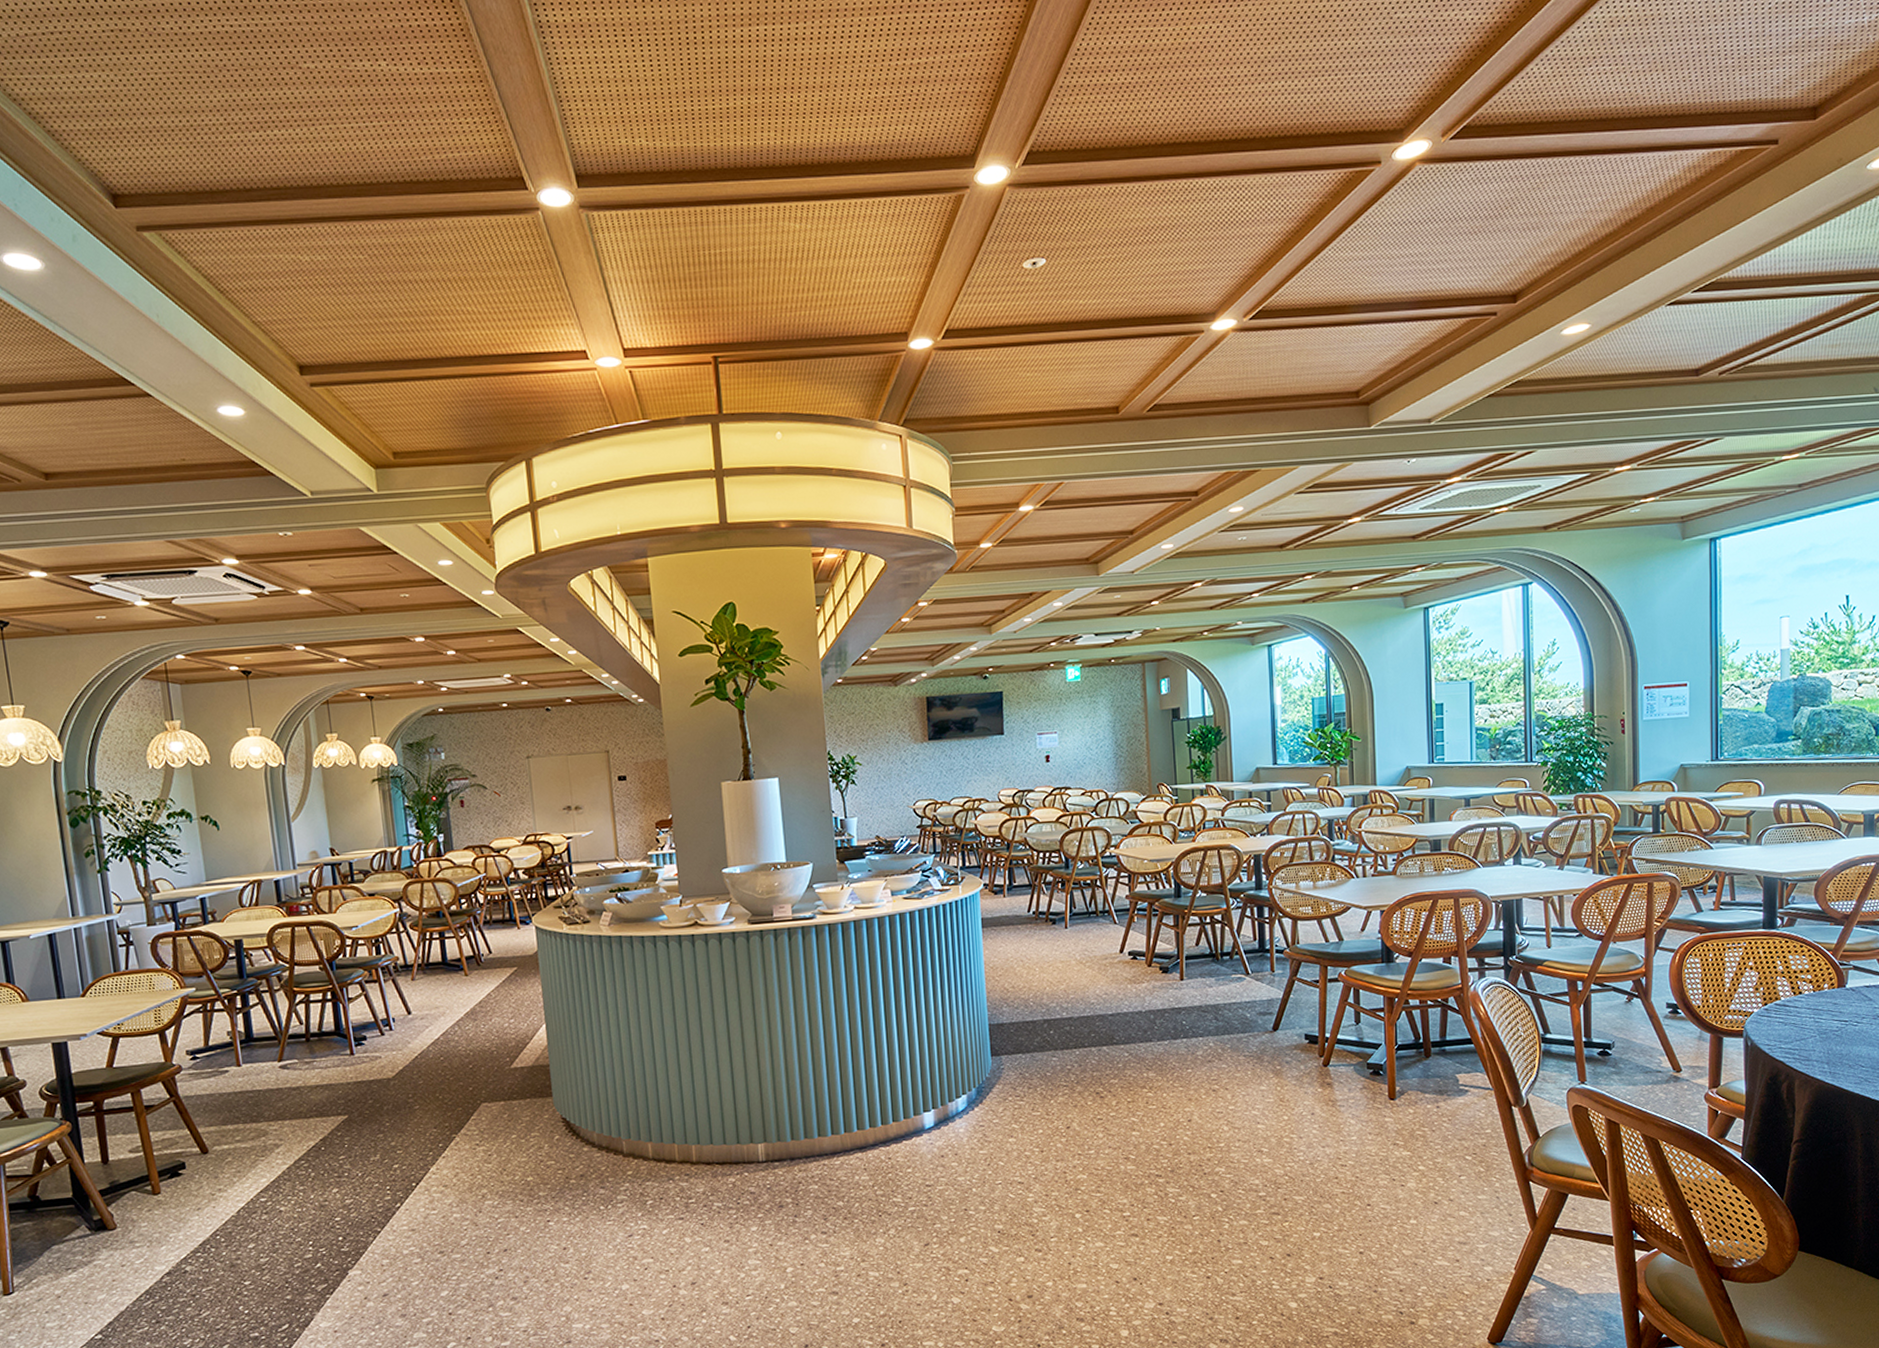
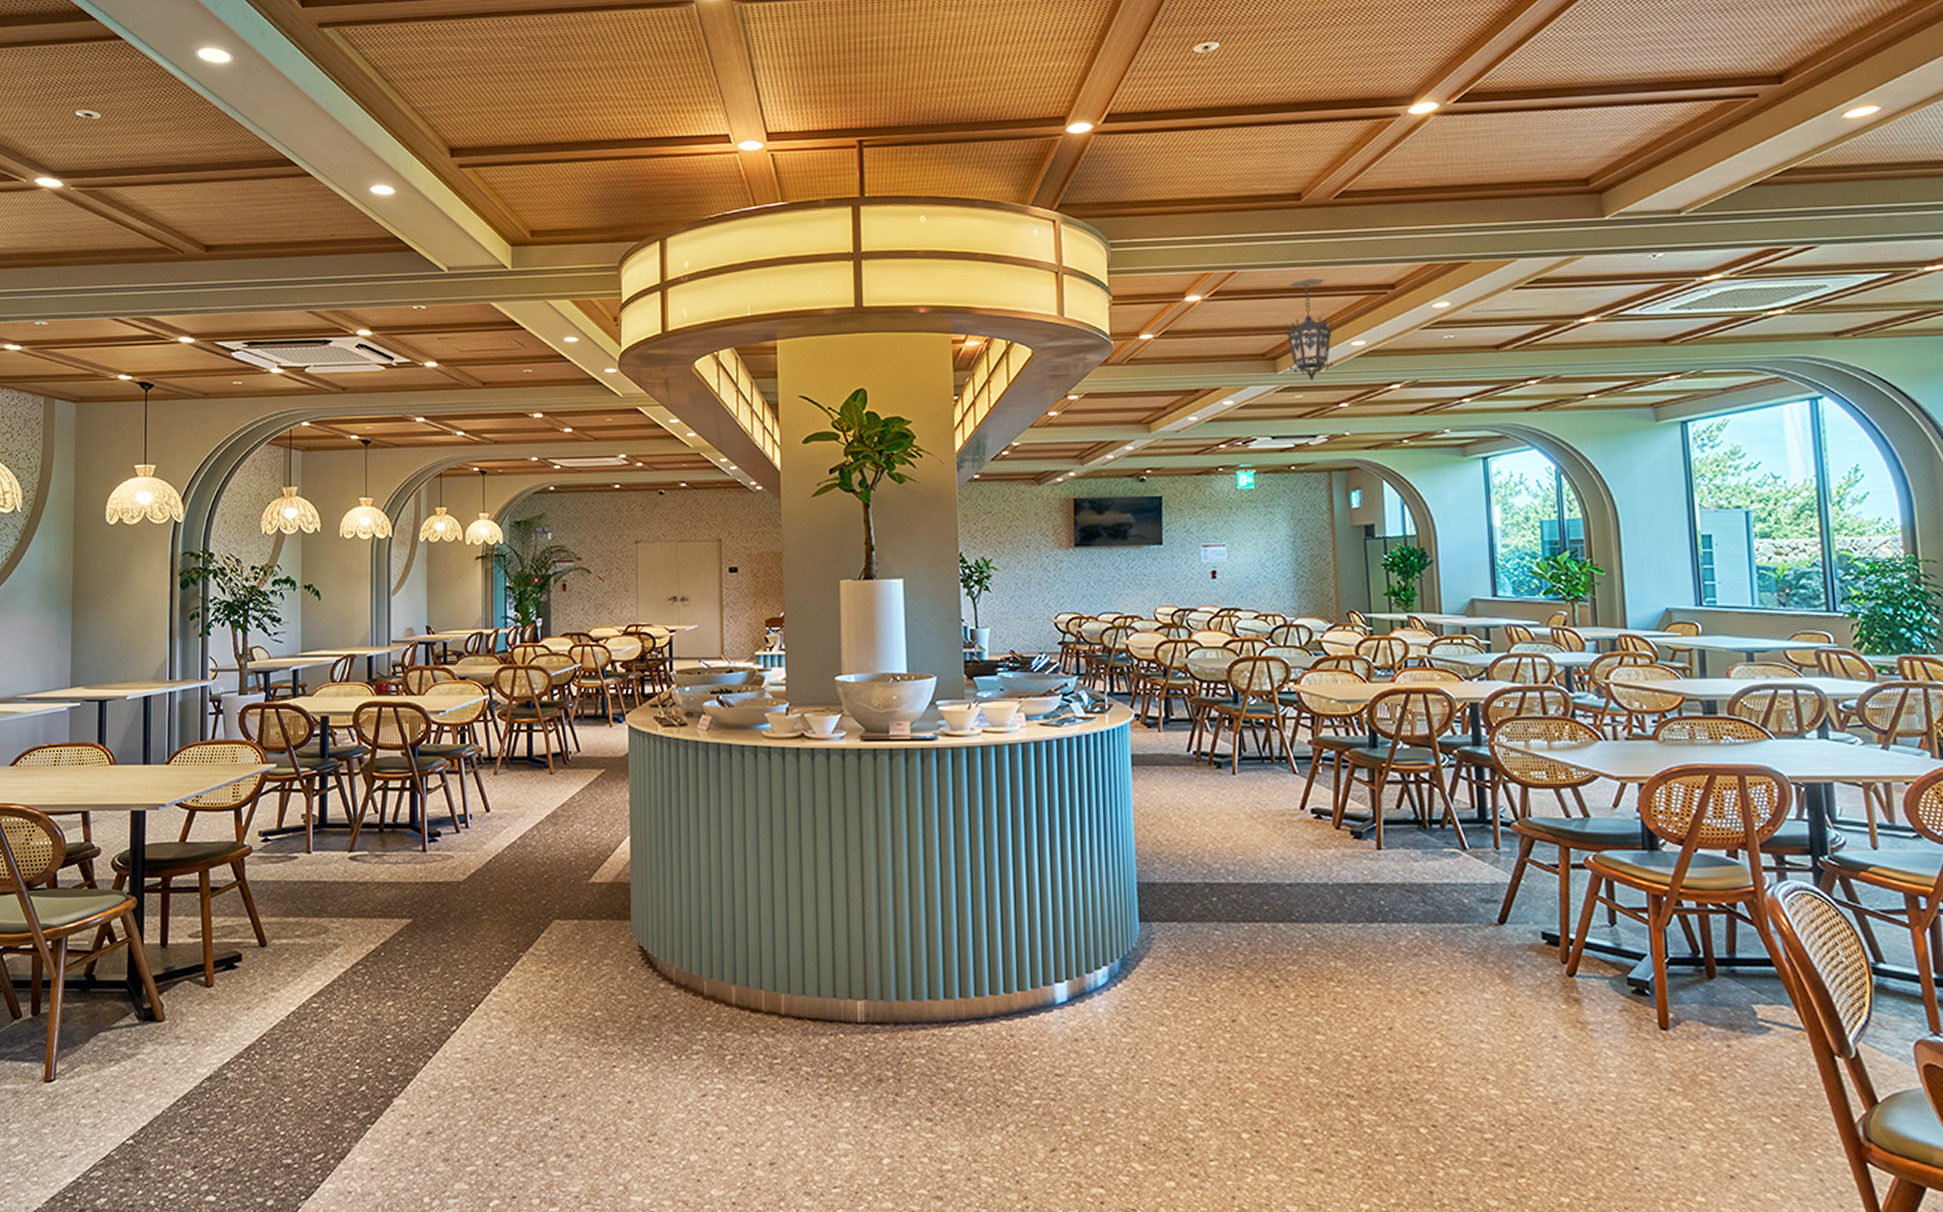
hanging lantern: none [1105,487,1147,583] -> present [1284,278,1334,382]

